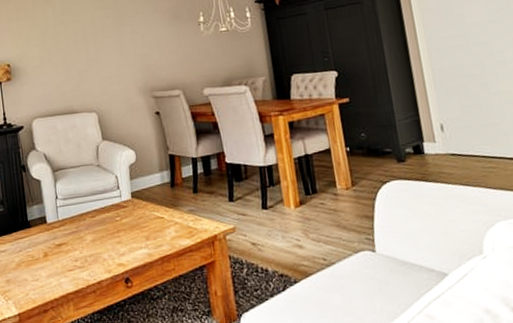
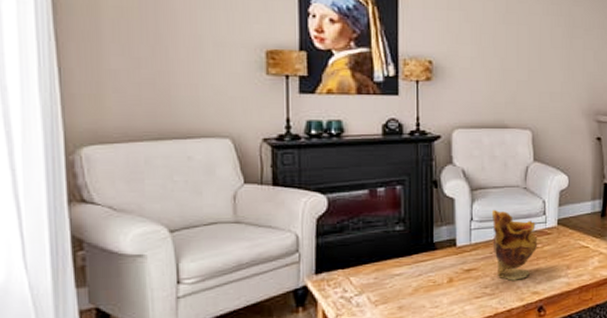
vase: none [72,187,117,253] -> present [491,209,538,281]

